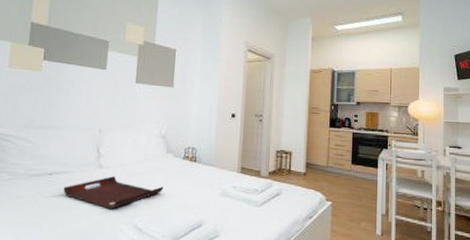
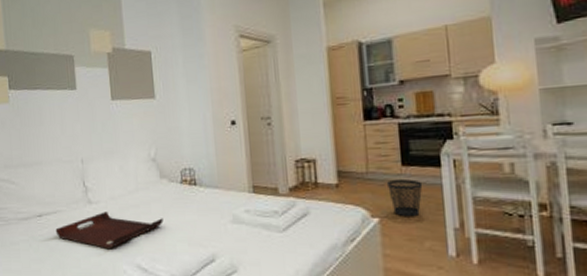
wastebasket: none [340,174,364,203] -> present [387,179,423,217]

